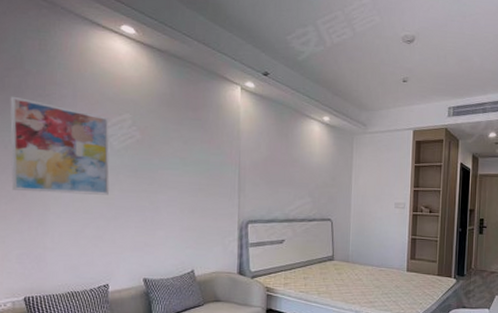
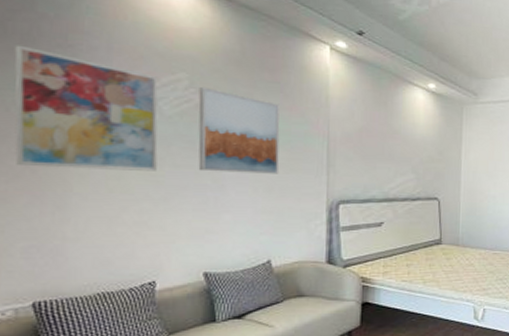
wall art: none [139,124,201,198] -> present [198,86,280,174]

